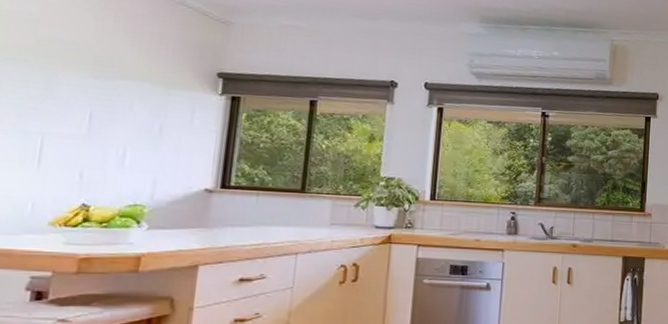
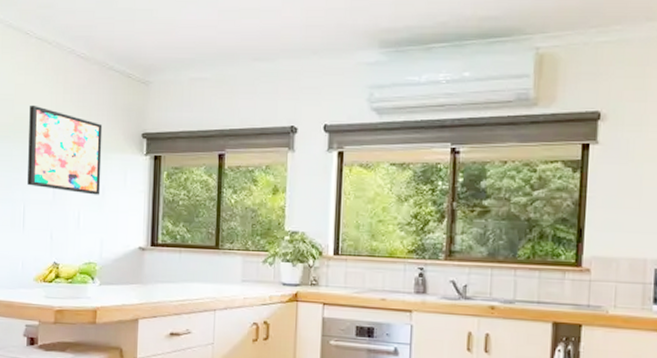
wall art: none [50,28,166,133] -> present [27,104,103,195]

